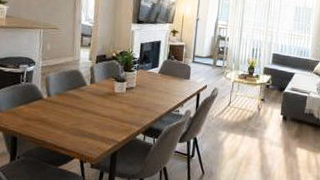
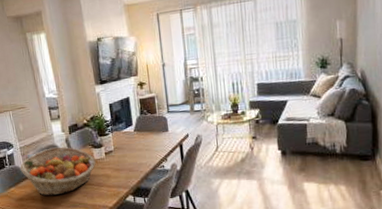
fruit basket: none [36,73,115,122] -> present [20,146,96,196]

